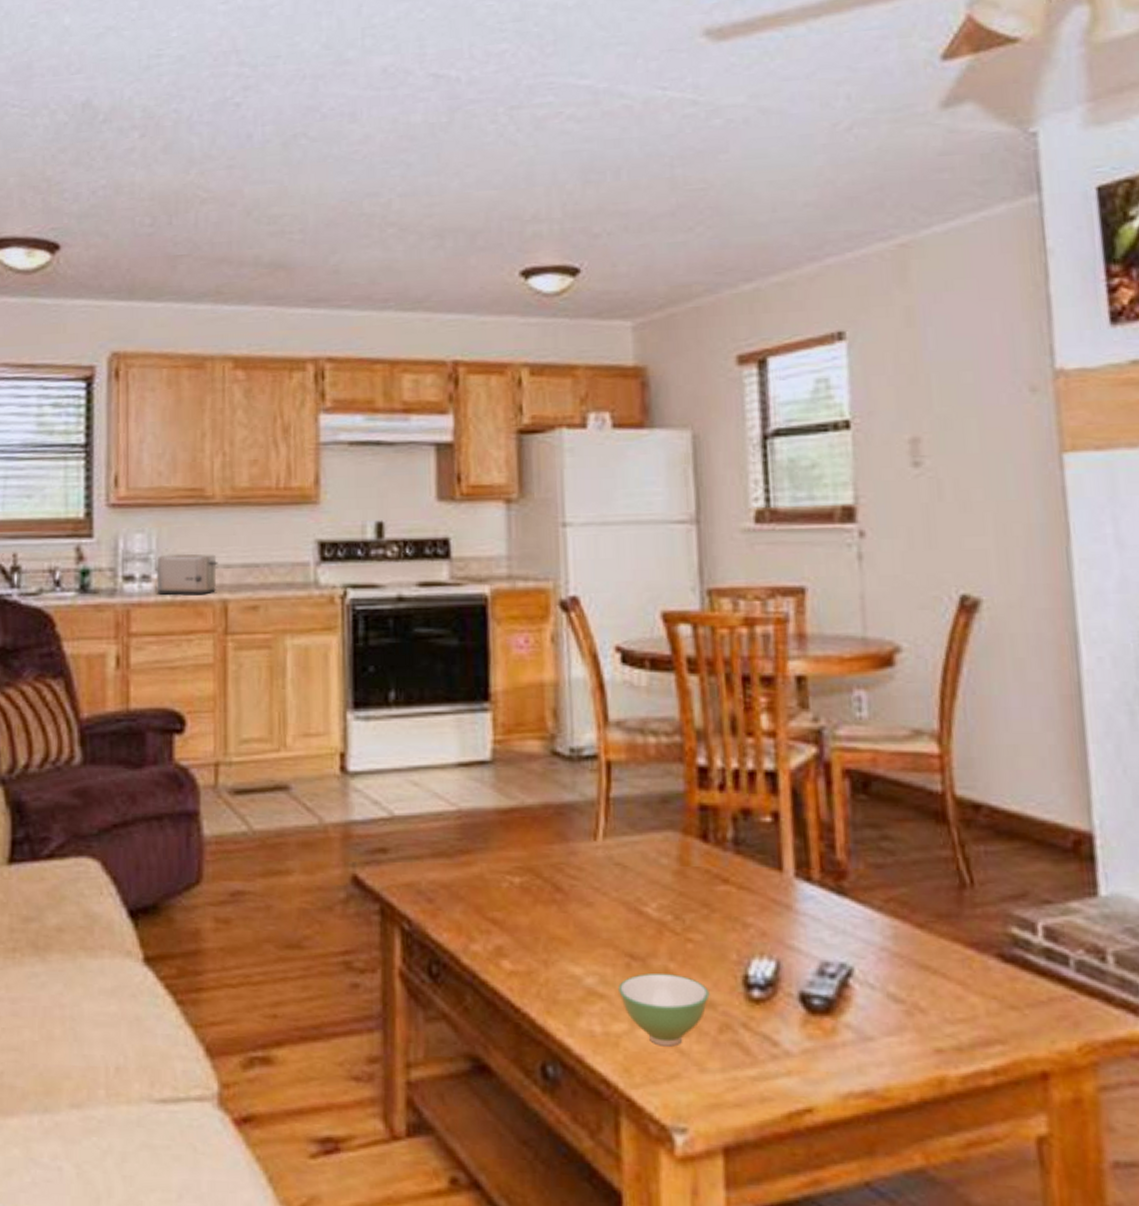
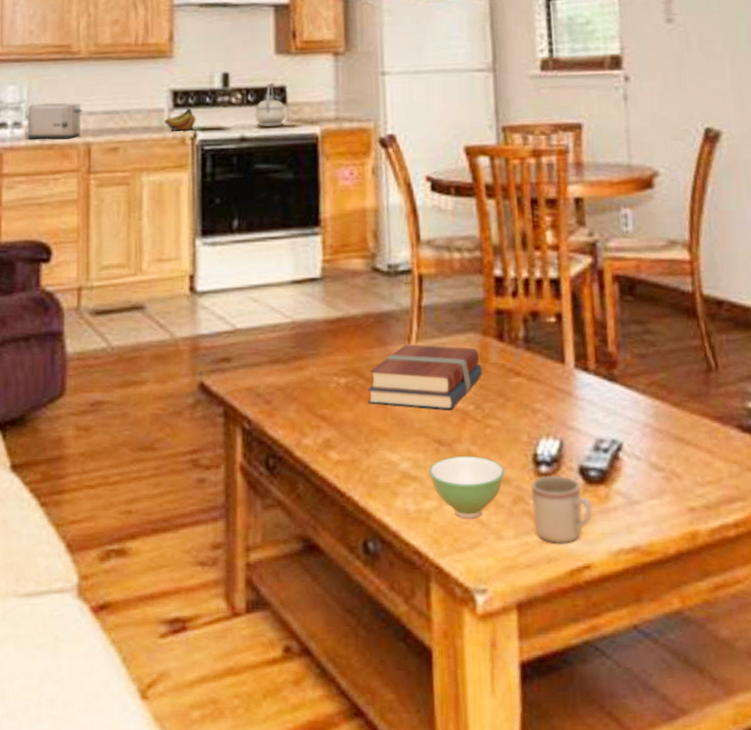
fruit: none [310,561,346,588] -> present [164,108,196,131]
kettle: none [414,534,450,584] -> present [255,82,286,127]
books: none [546,841,682,919] -> present [368,344,482,410]
mug: none [741,1000,816,1083] -> present [531,475,593,544]

